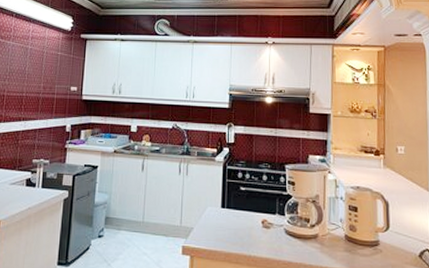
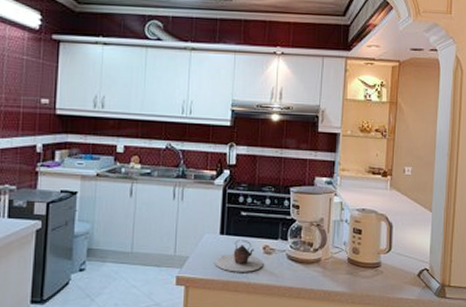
teapot: none [216,213,263,245] -> present [214,239,264,272]

